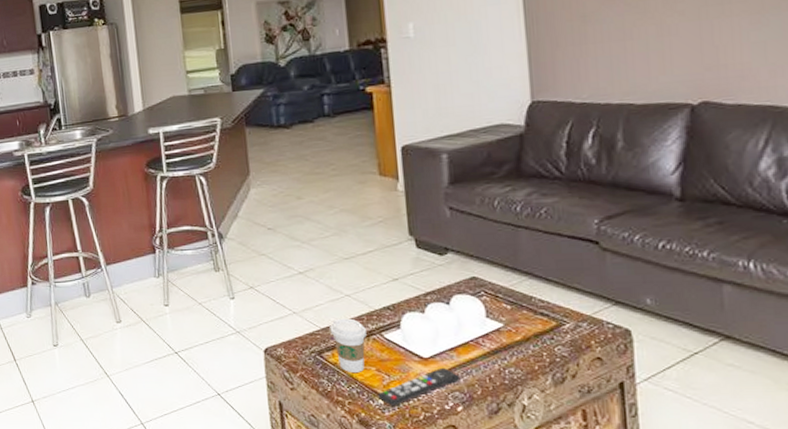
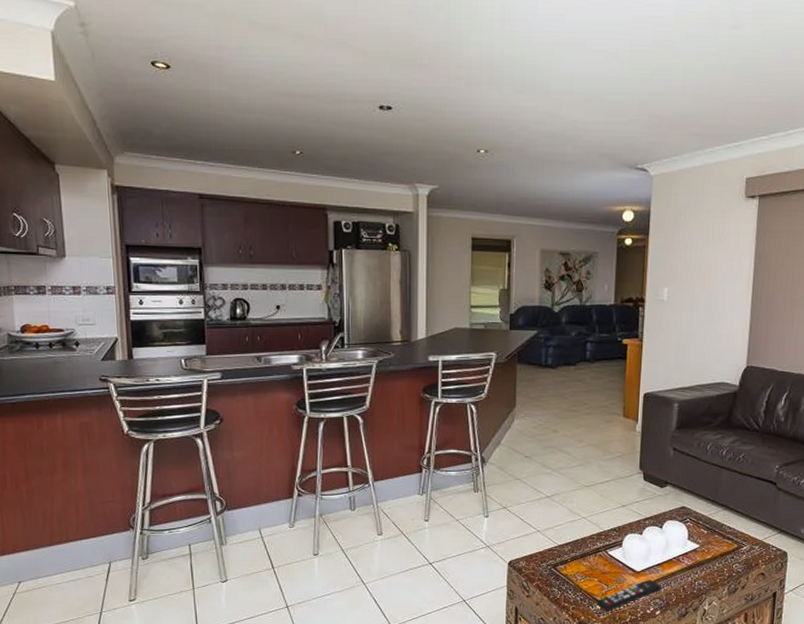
coffee cup: present [329,318,367,372] -> none [565,537,595,583]

